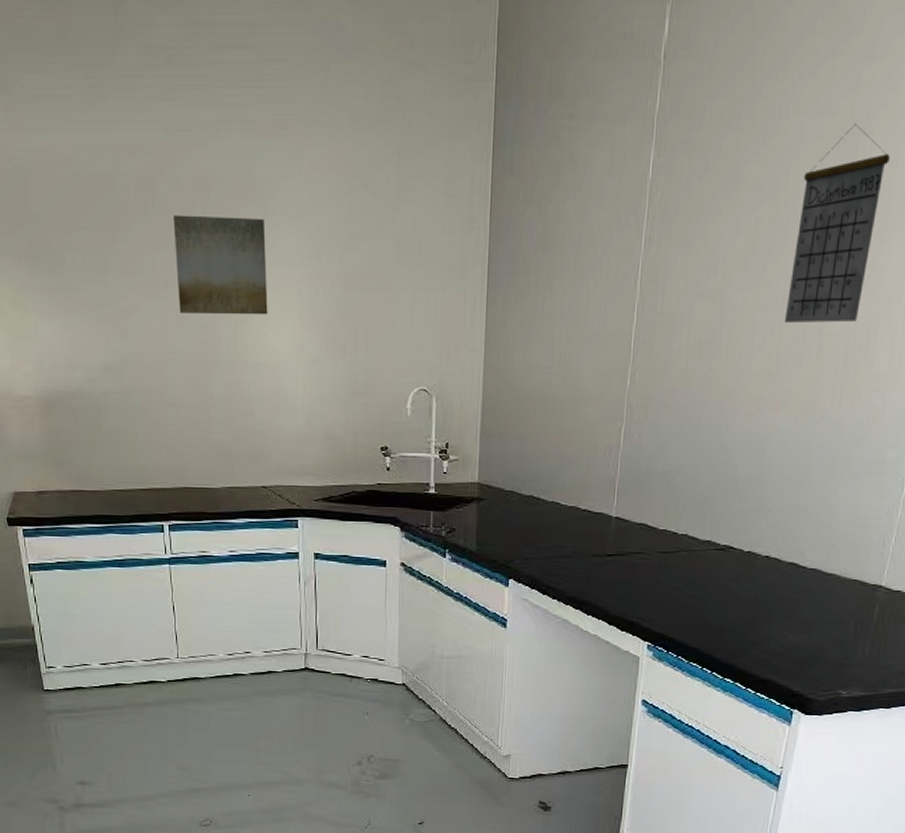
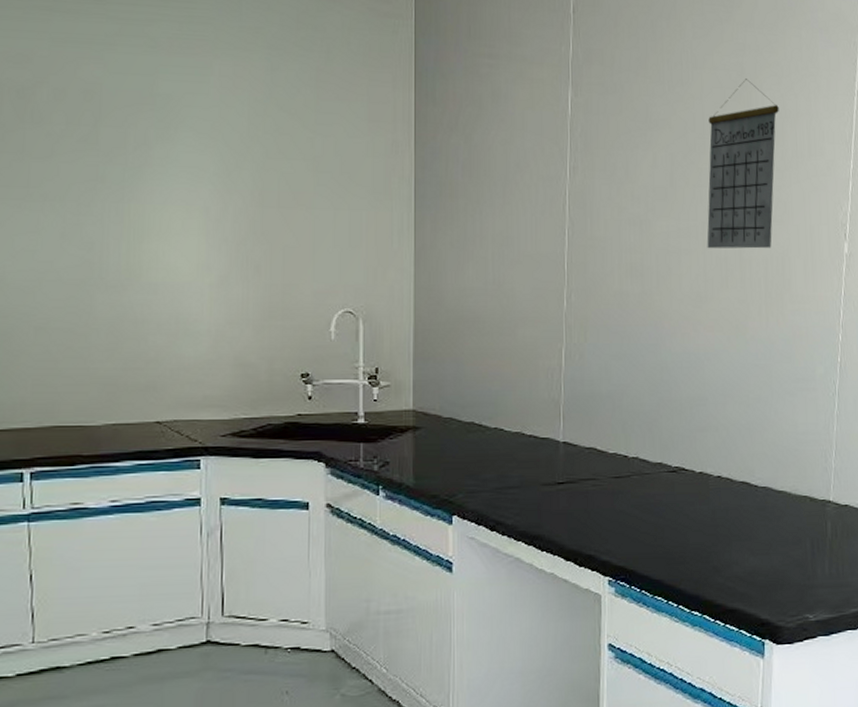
wall art: present [173,215,268,315] -> none [56,125,169,232]

